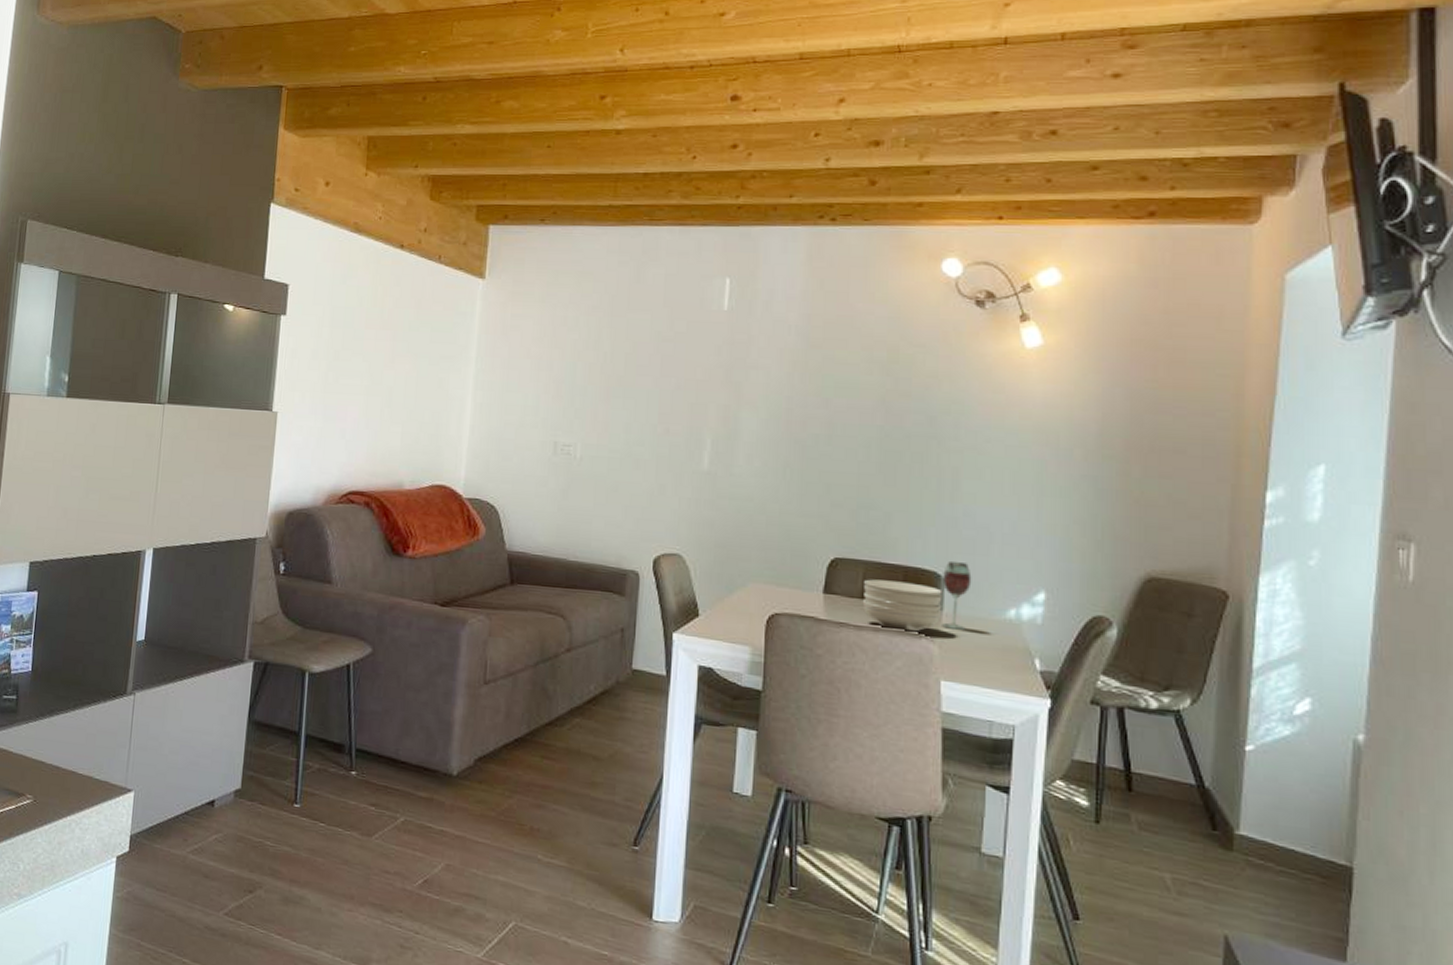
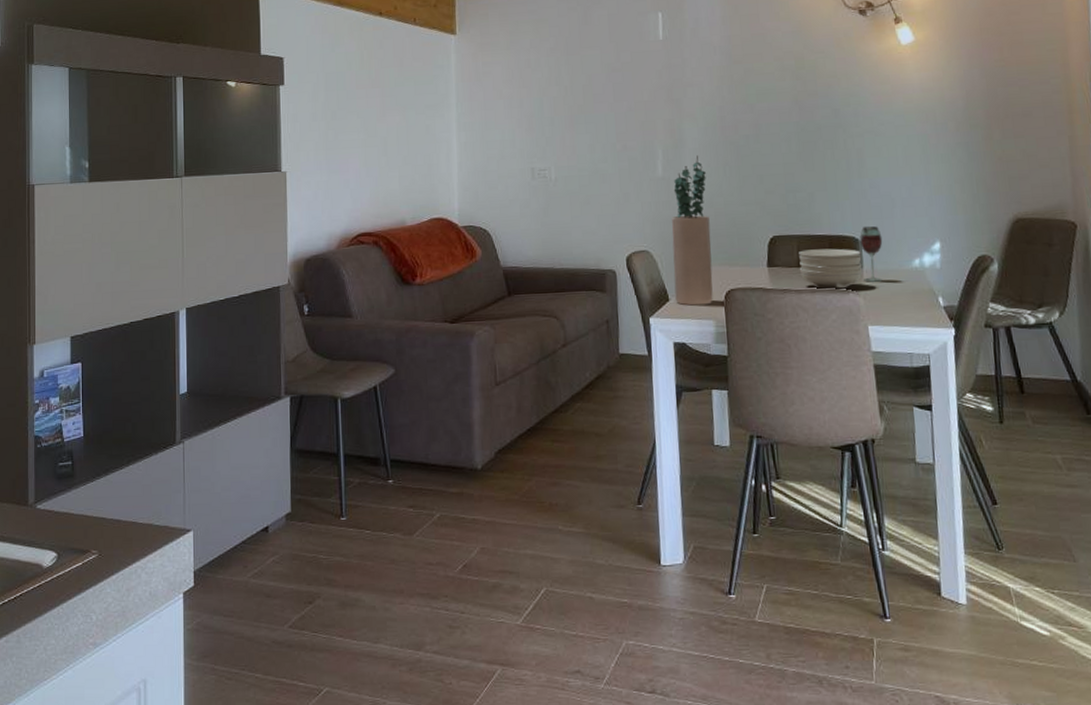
vase: none [706,451,761,627] -> present [671,155,713,306]

